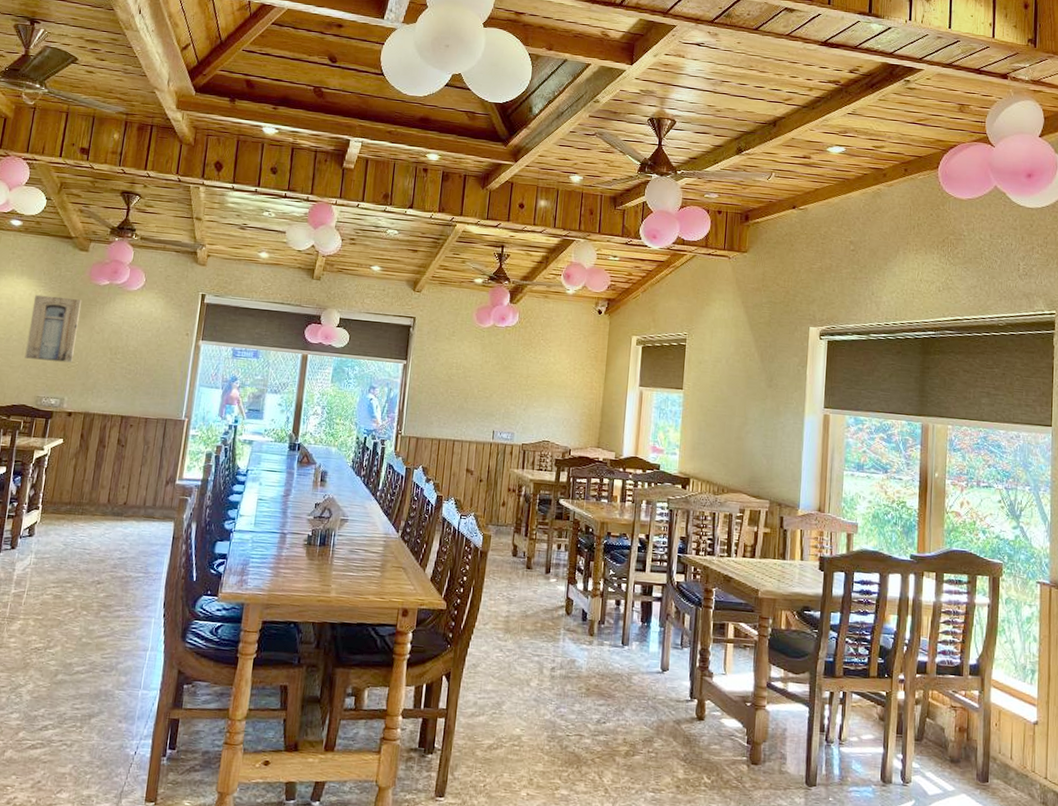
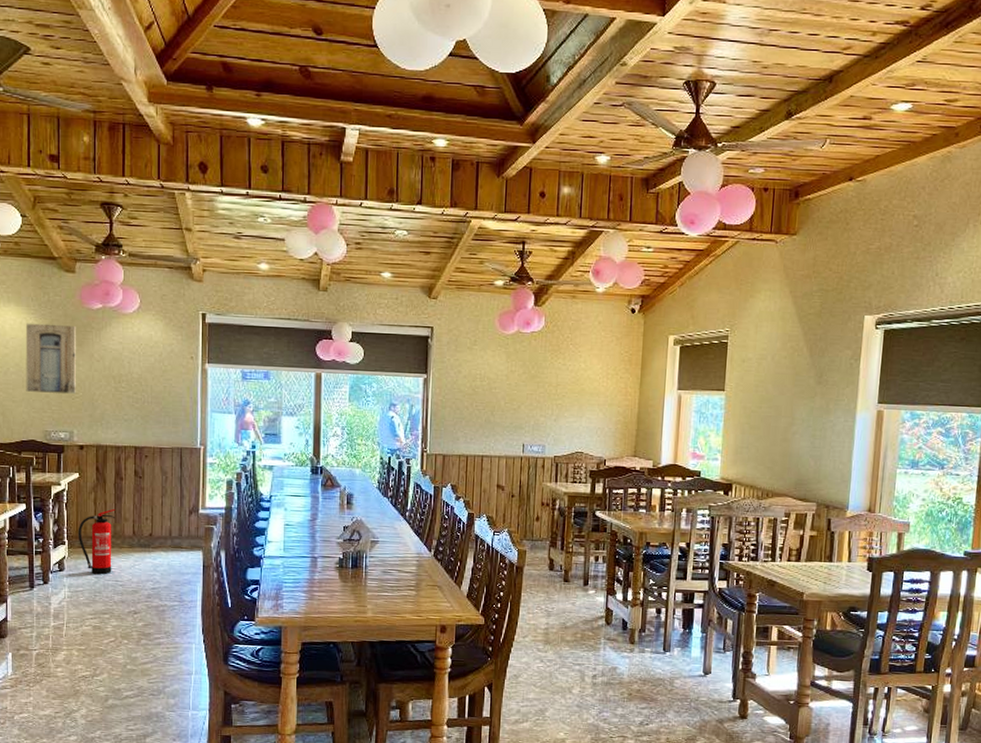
fire extinguisher: none [52,475,94,542] -> present [78,508,116,575]

